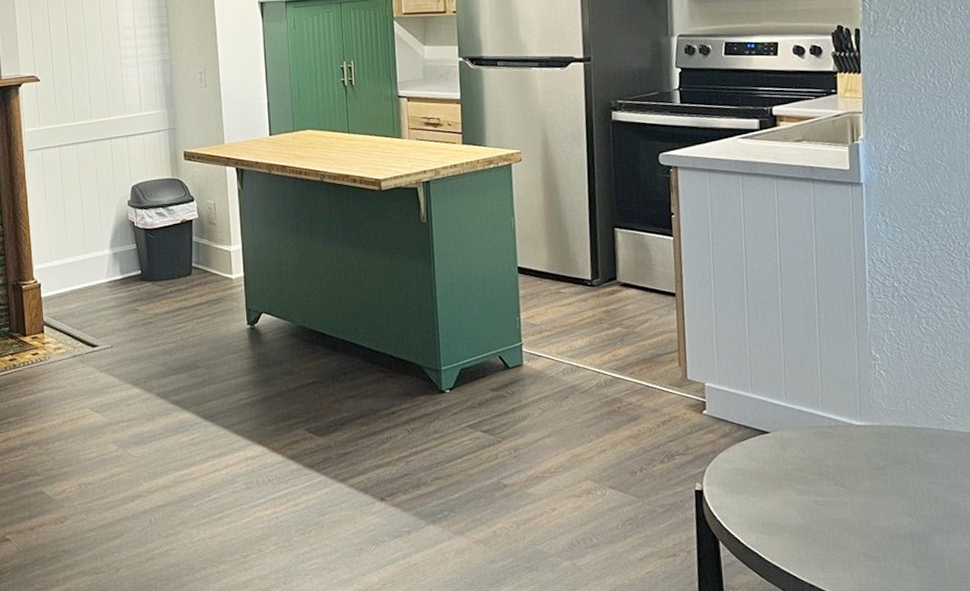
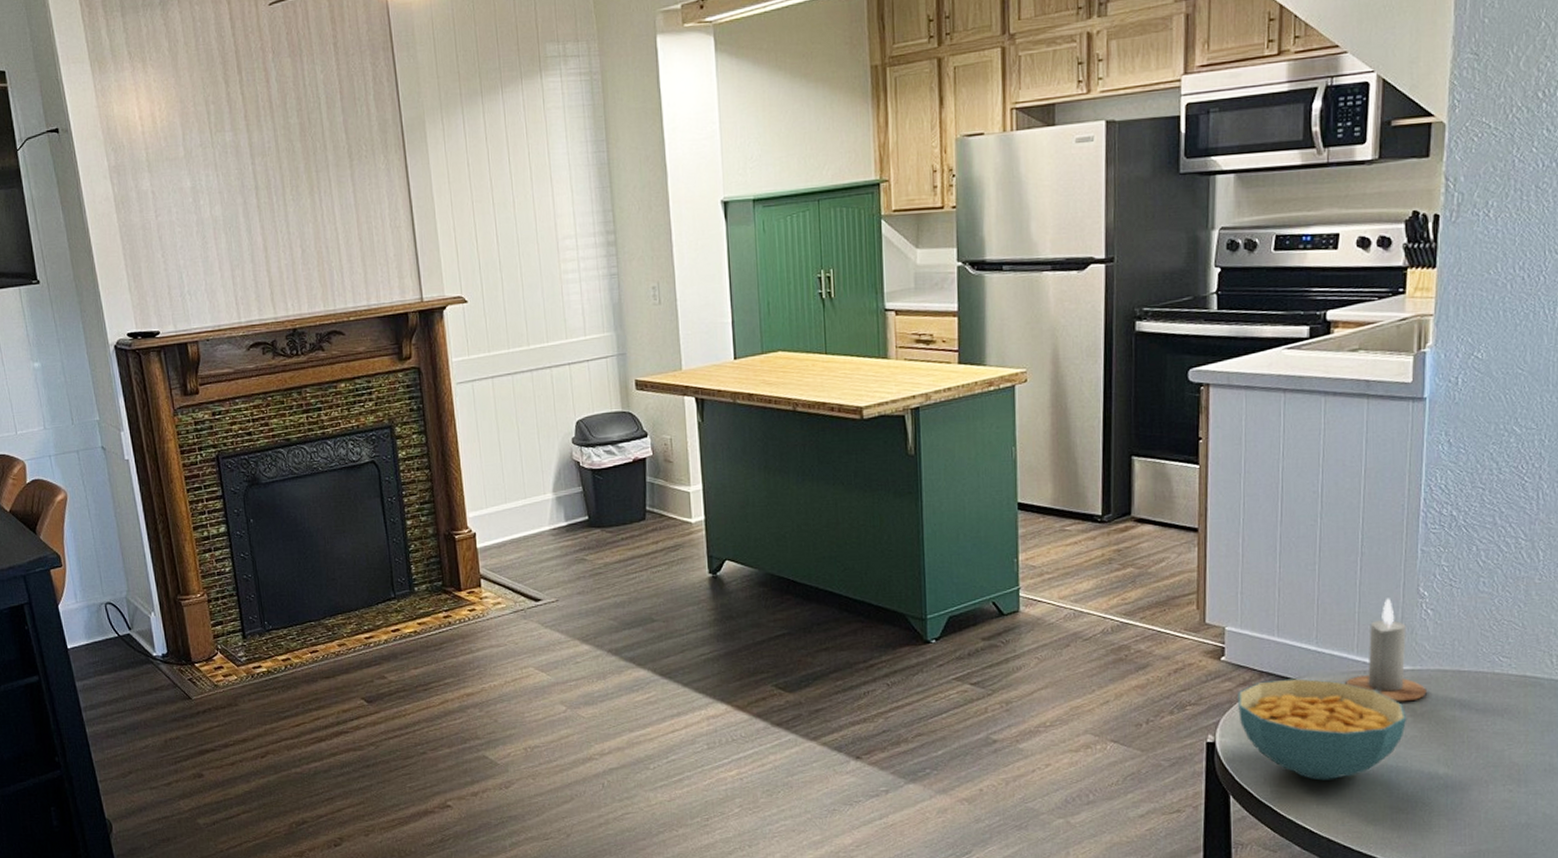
cereal bowl: none [720,432,871,528] -> present [1238,678,1406,781]
candle: none [814,359,887,455] -> present [1345,598,1427,702]

